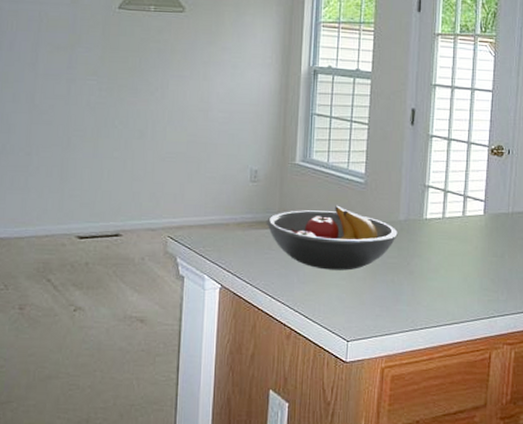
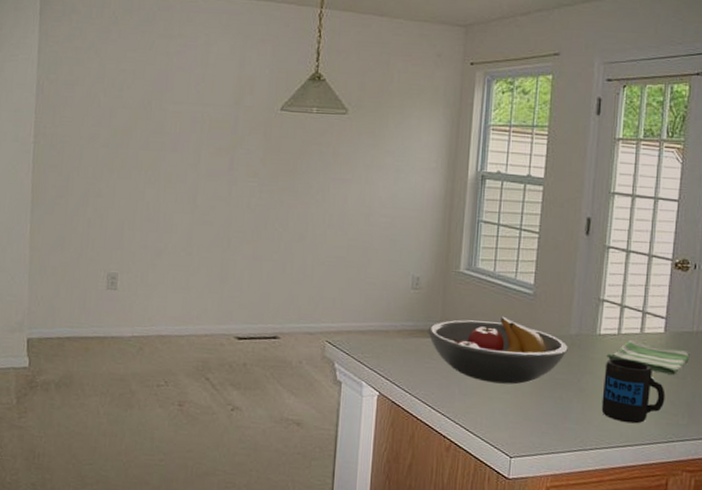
mug: none [429,240,486,302] -> present [601,358,666,424]
dish towel: none [433,224,508,254] -> present [606,341,691,375]

